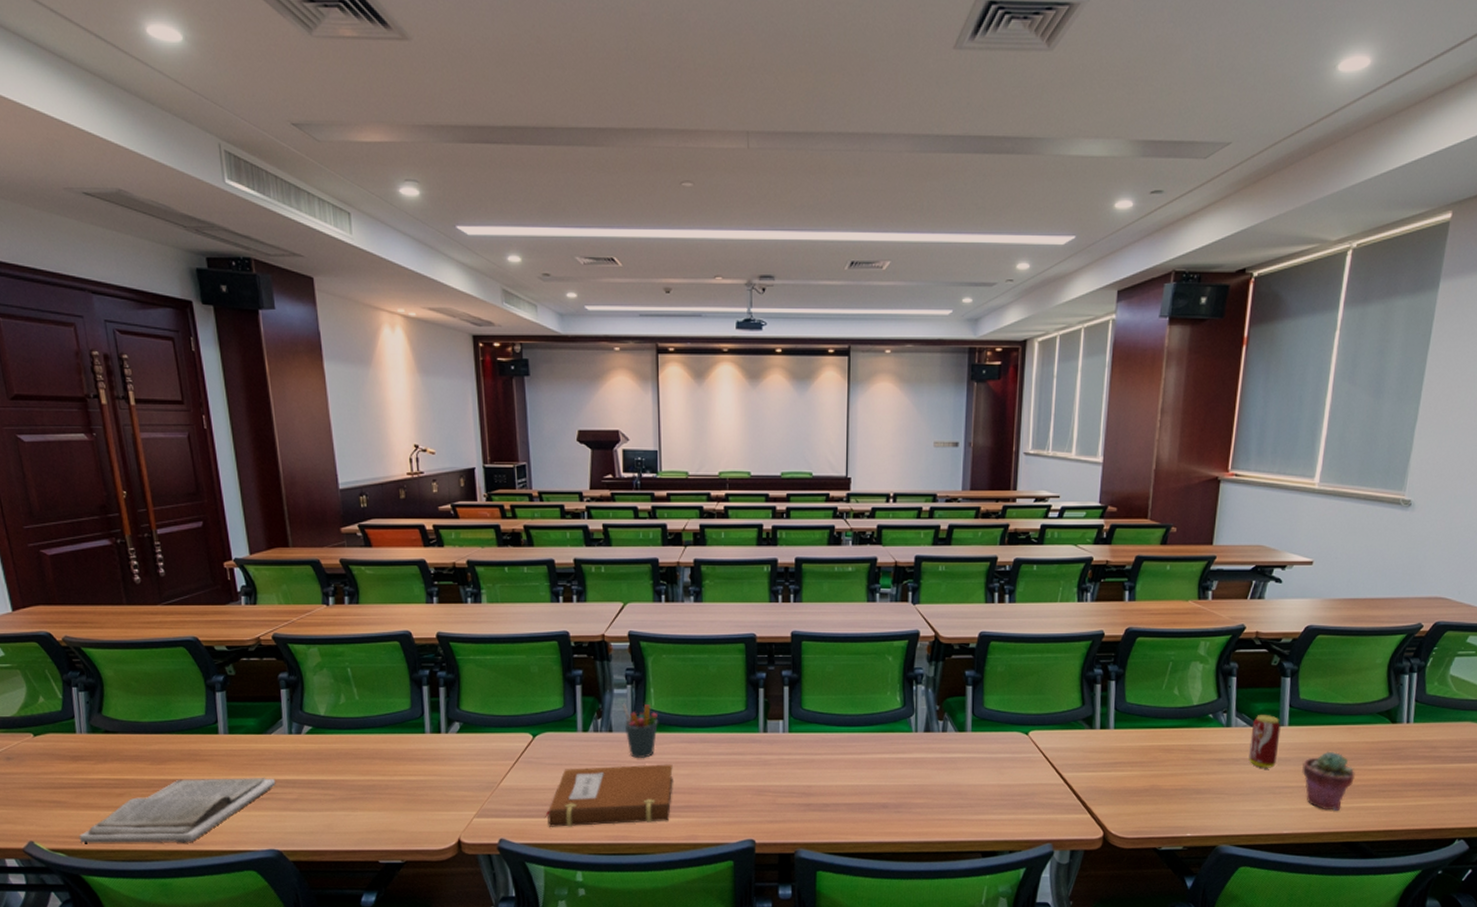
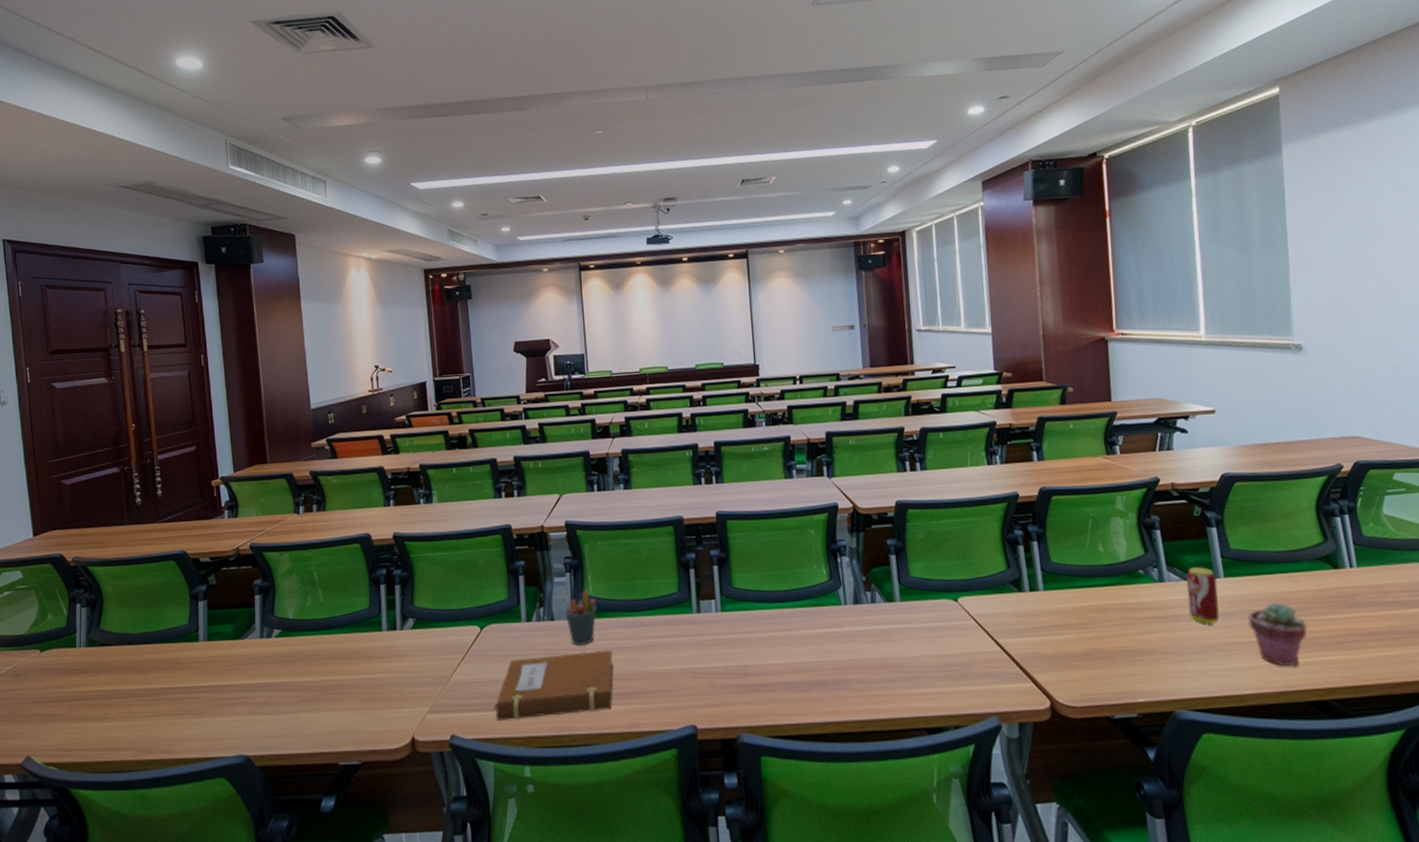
book: present [79,777,276,844] -> none [70,681,247,757]

